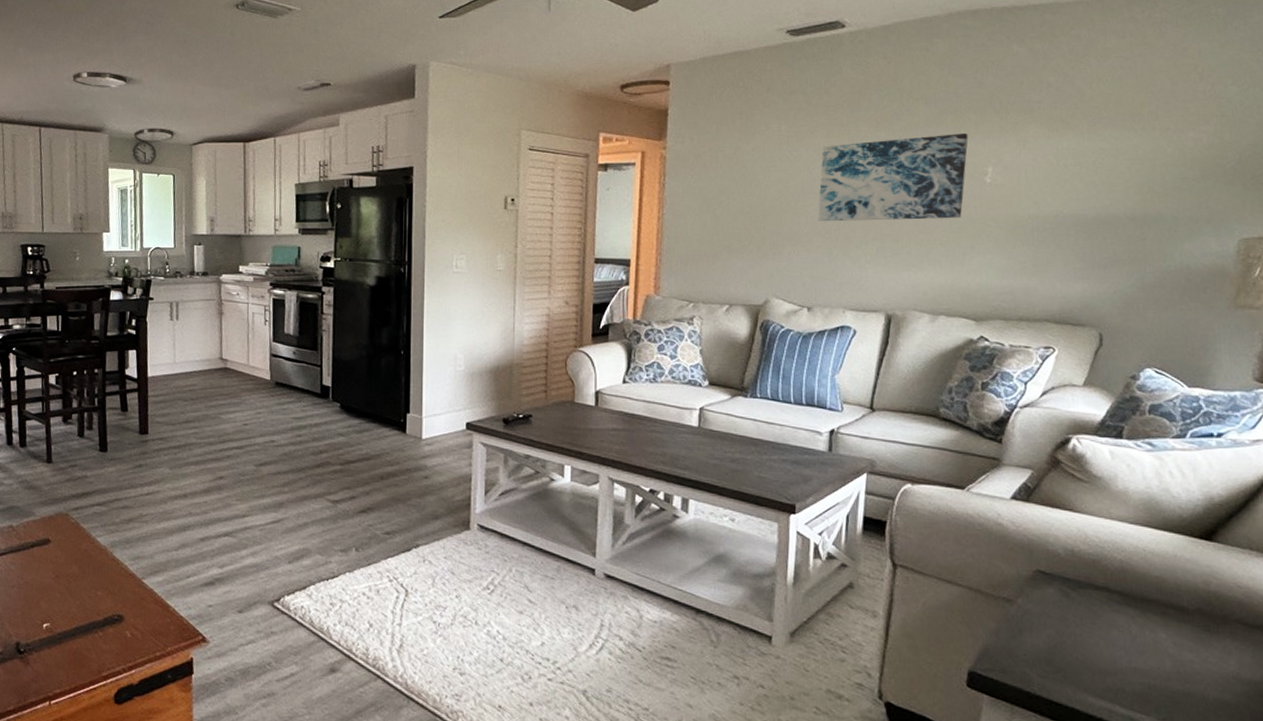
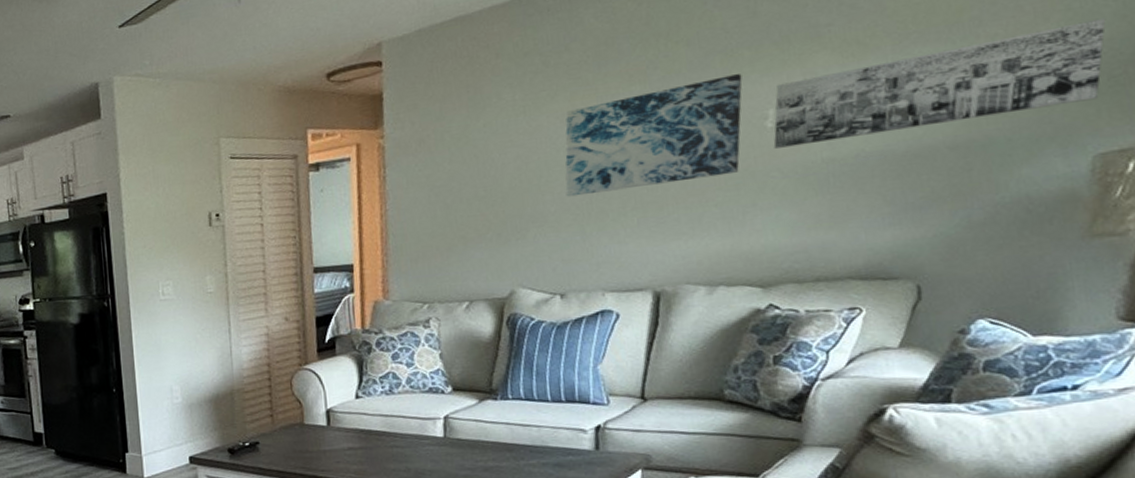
wall art: none [990,126,1252,201] -> present [773,18,1107,149]

